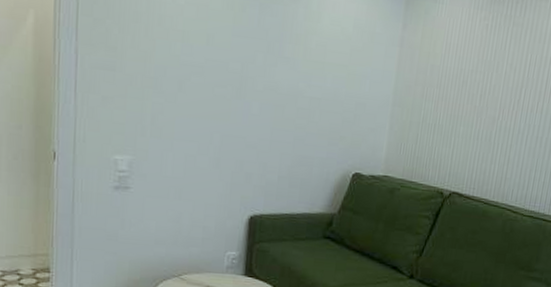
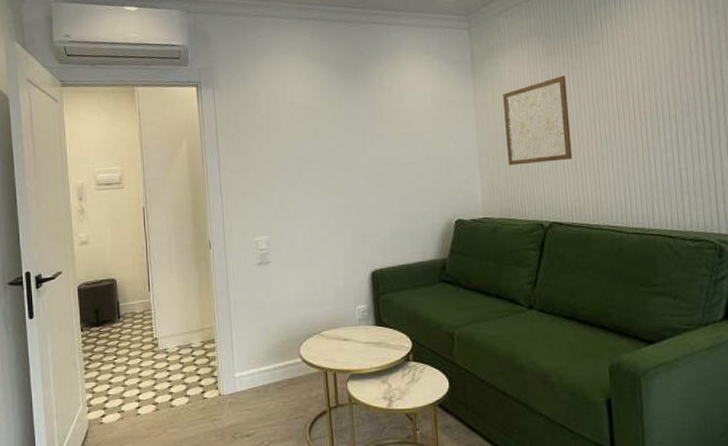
wall art: none [422,30,505,127] -> present [503,76,573,166]

